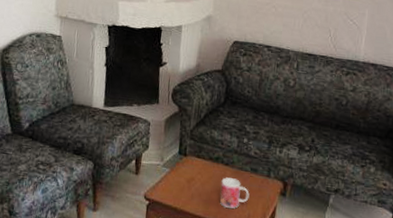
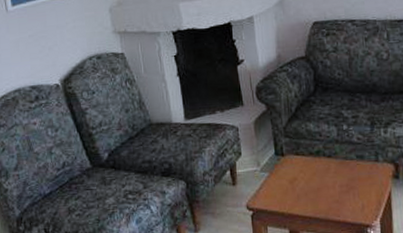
mug: present [219,177,250,209] -> none [326,170,360,202]

